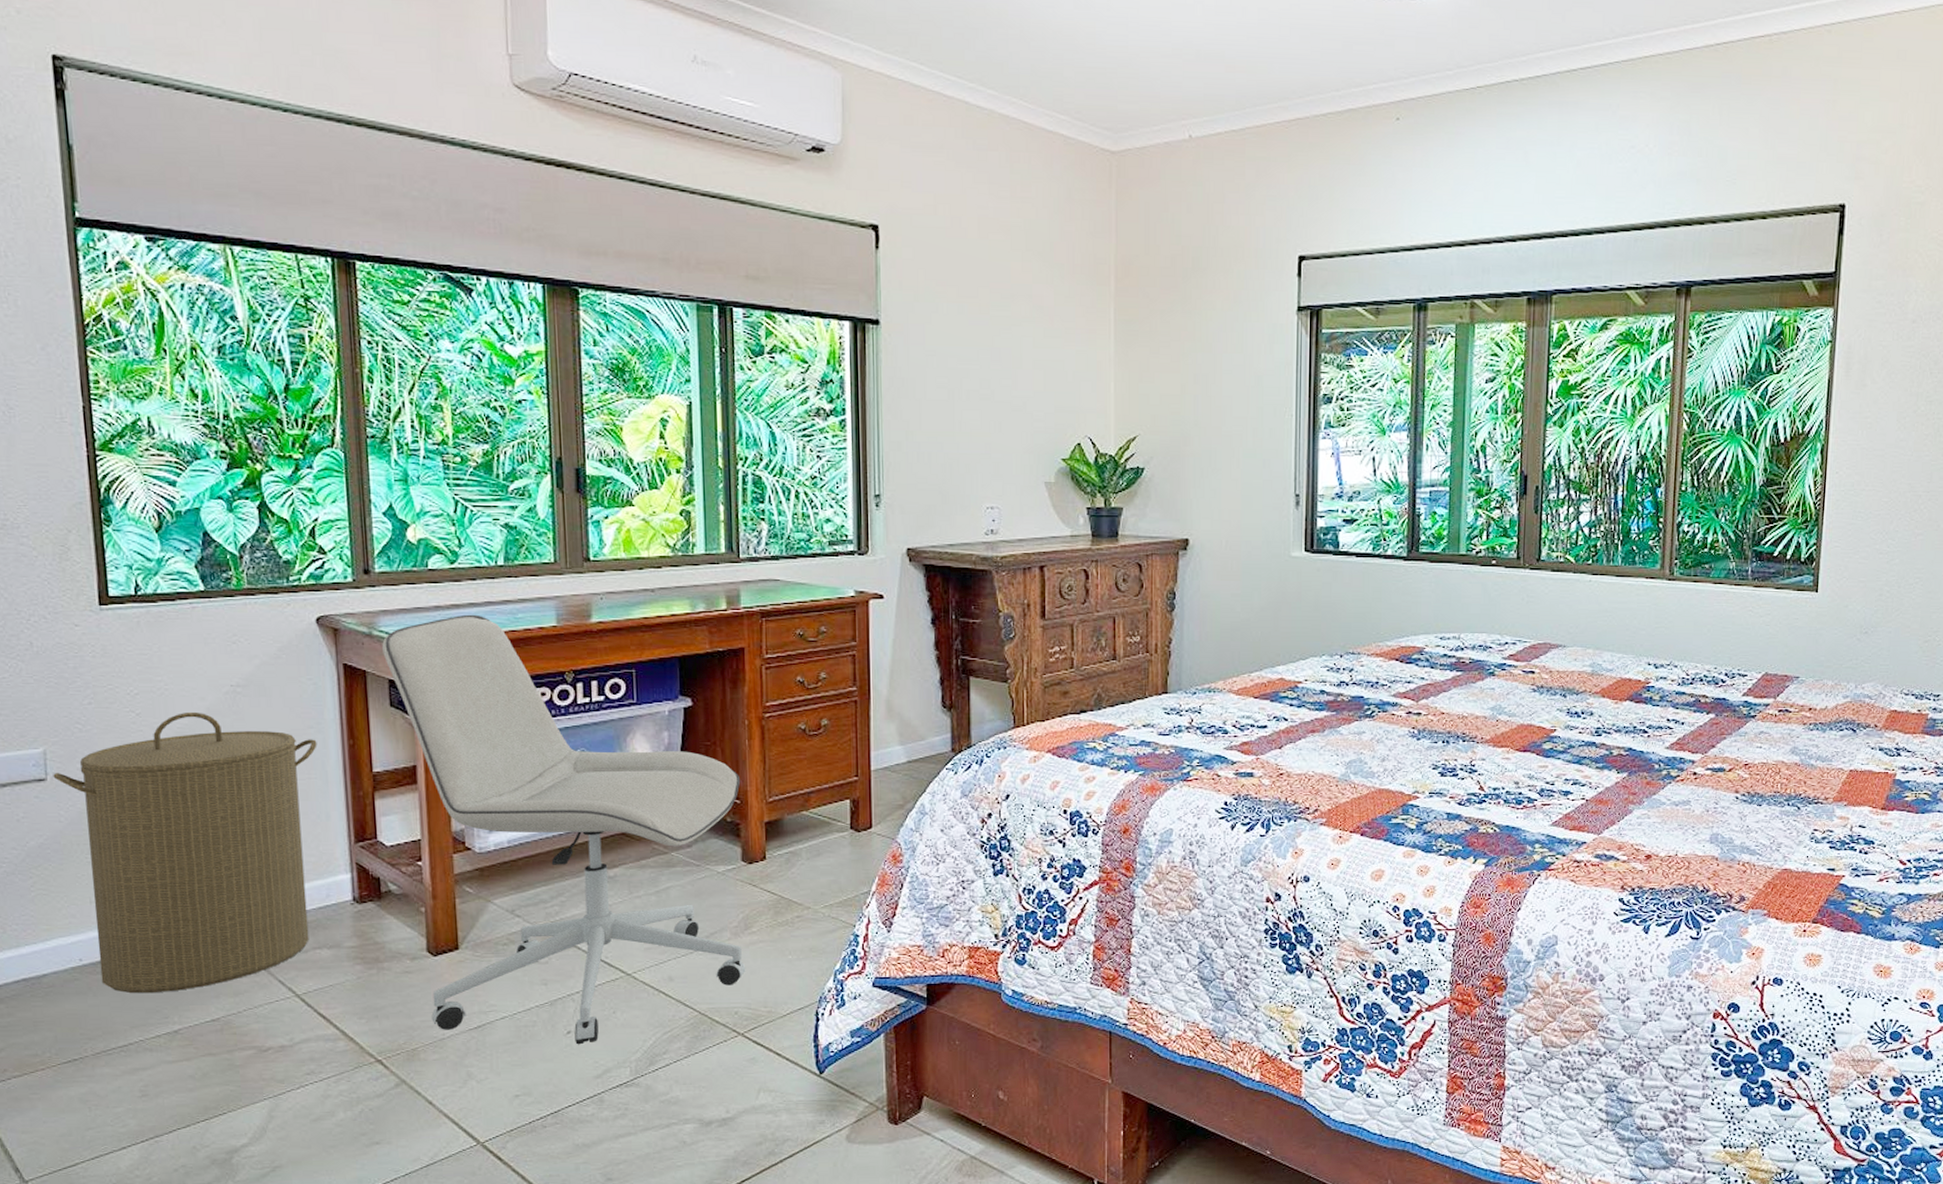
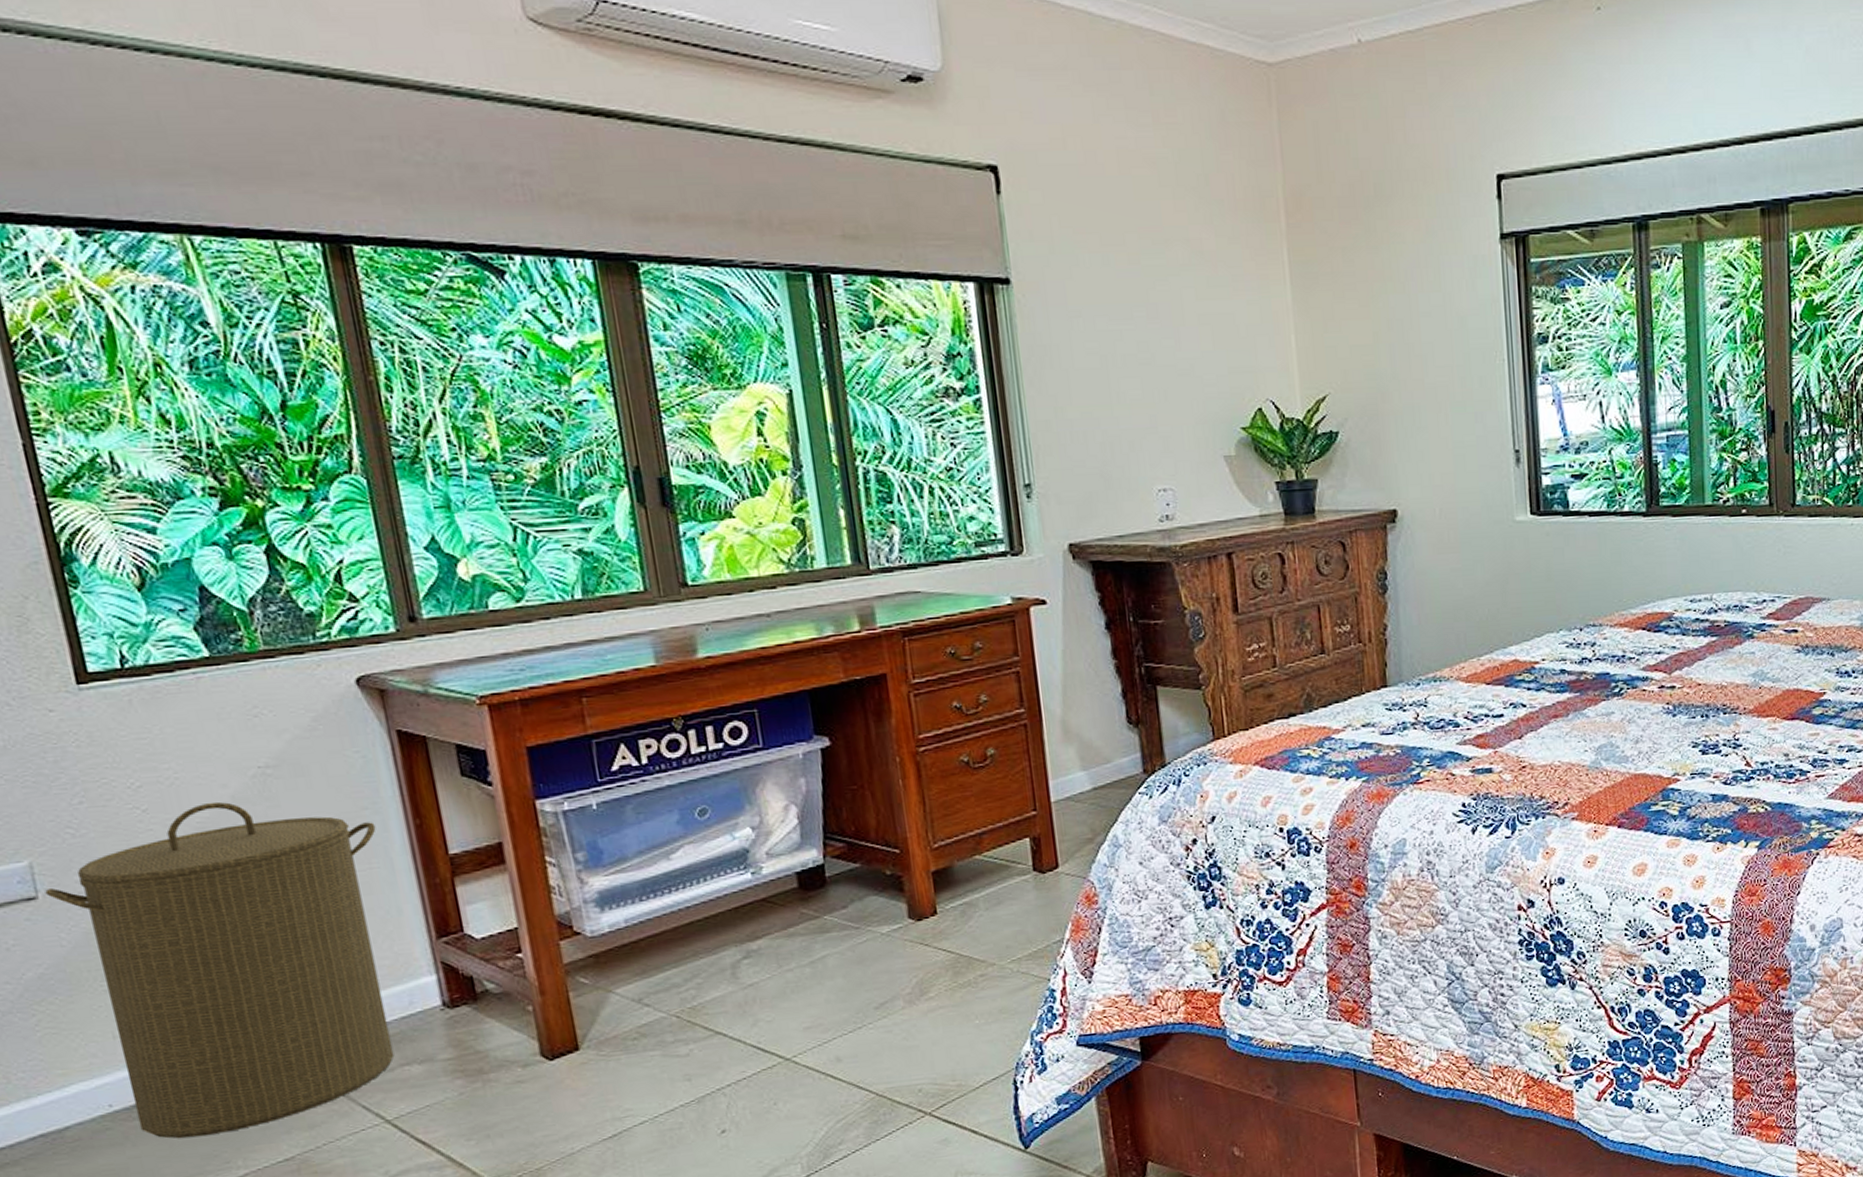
office chair: present [382,614,746,1045] -> none [442,659,927,1145]

